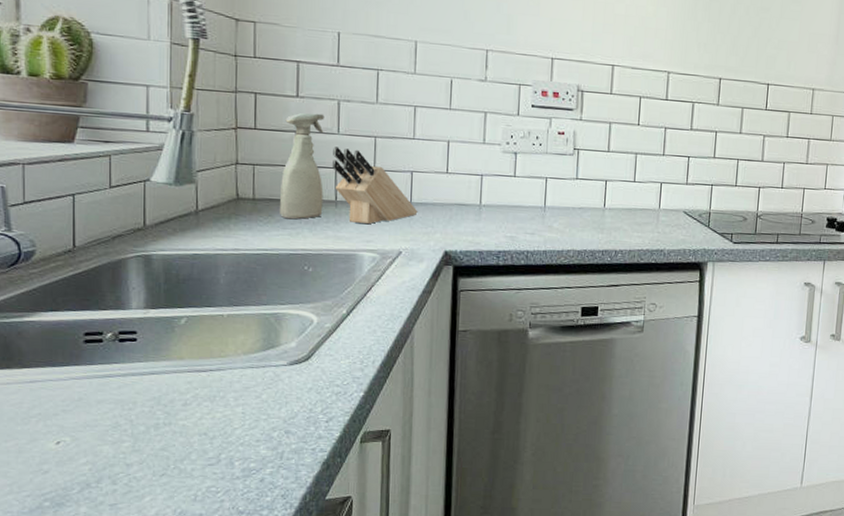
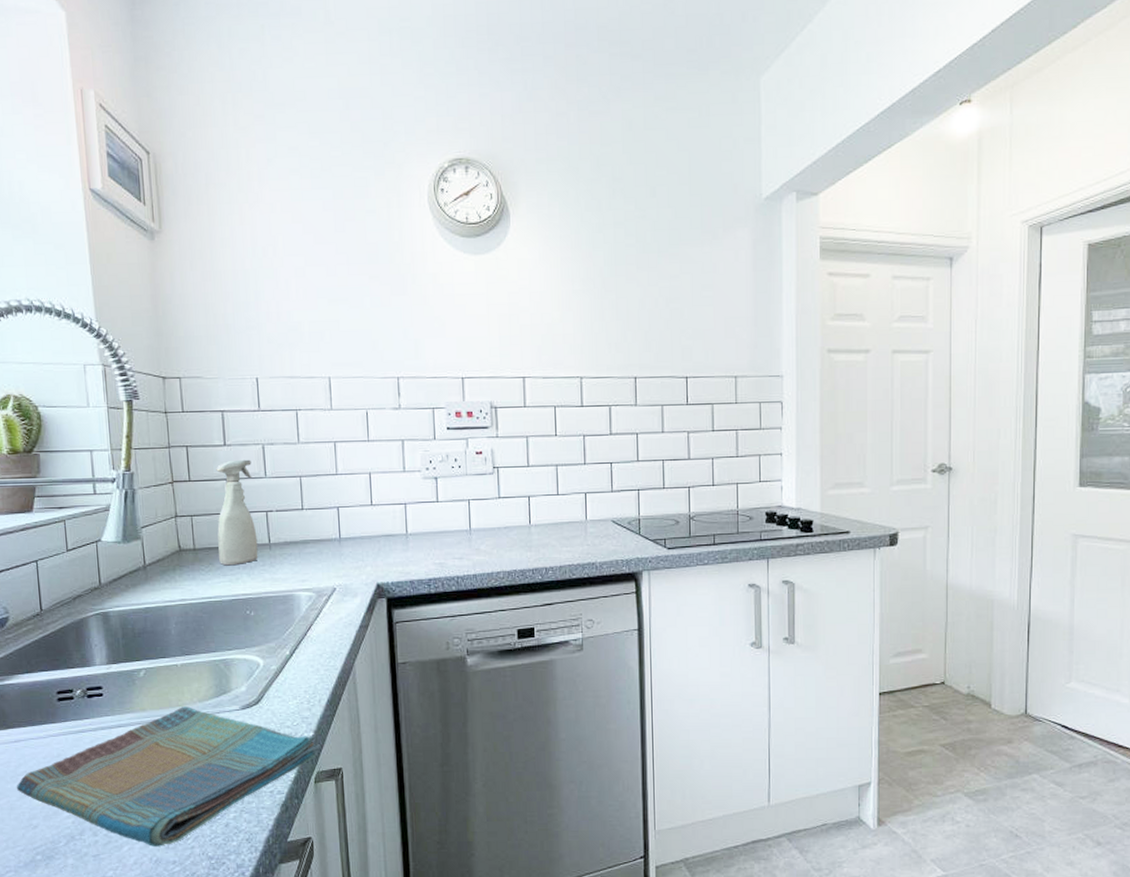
dish towel: none [27,358,368,498] -> present [16,706,319,846]
knife block: present [331,147,418,225] -> none [262,490,347,564]

